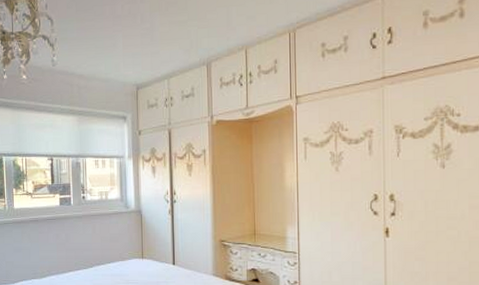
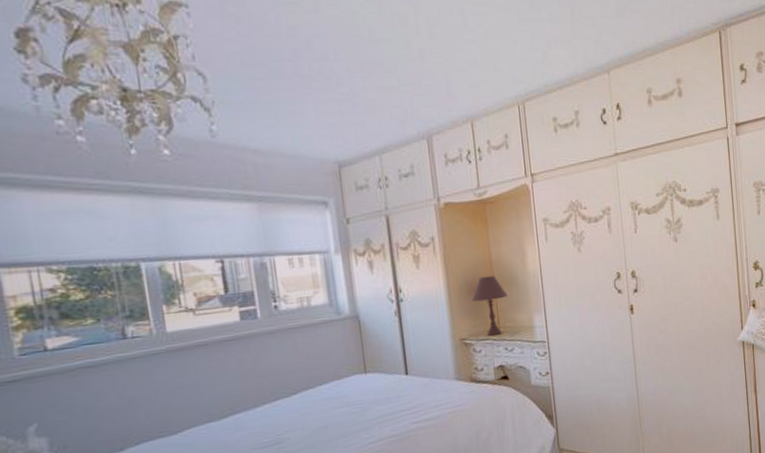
table lamp: none [232,187,265,242] -> present [471,275,508,337]

